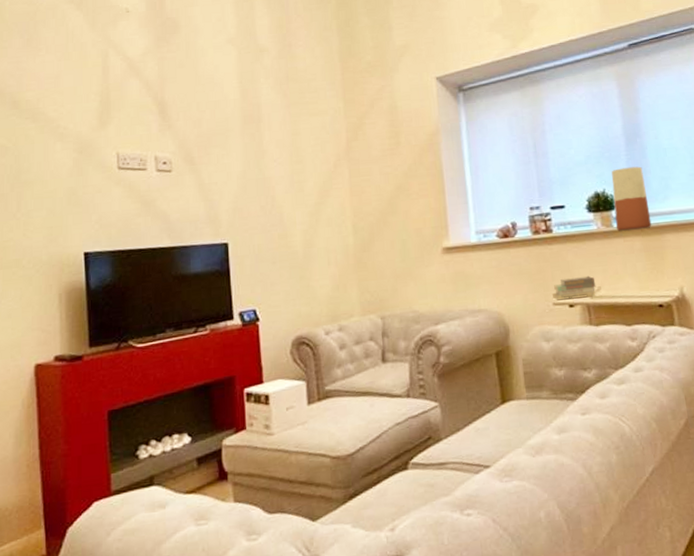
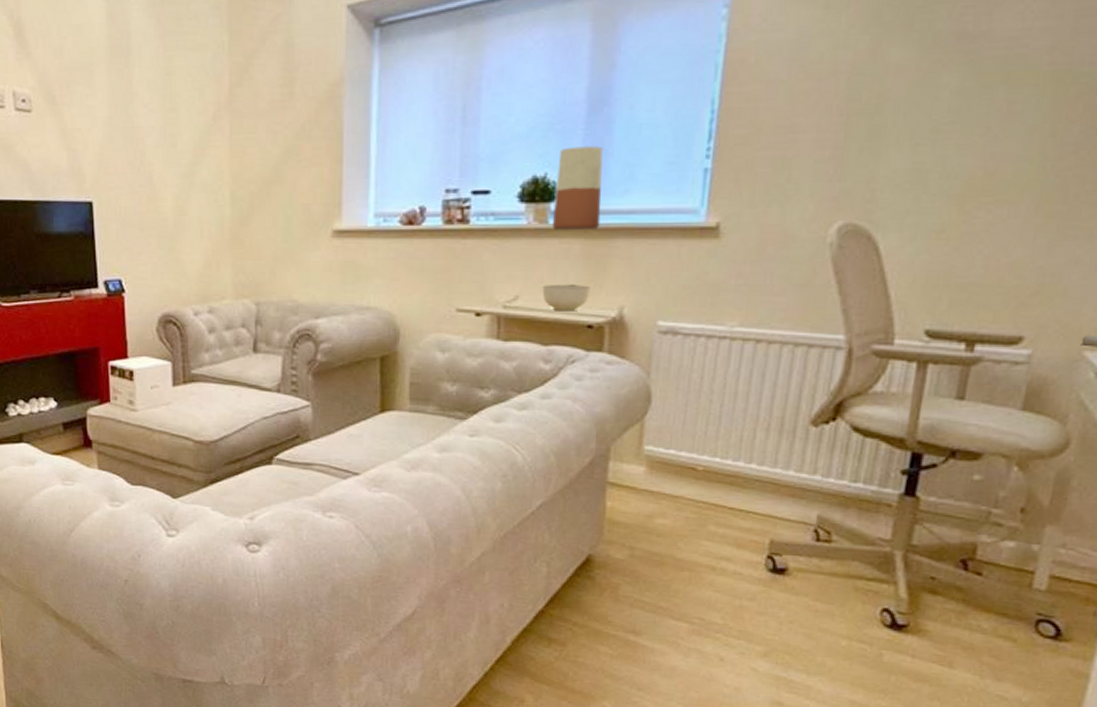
books: present [553,276,596,301] -> none [457,282,513,307]
bowl: none [618,272,655,296] -> present [542,285,590,312]

